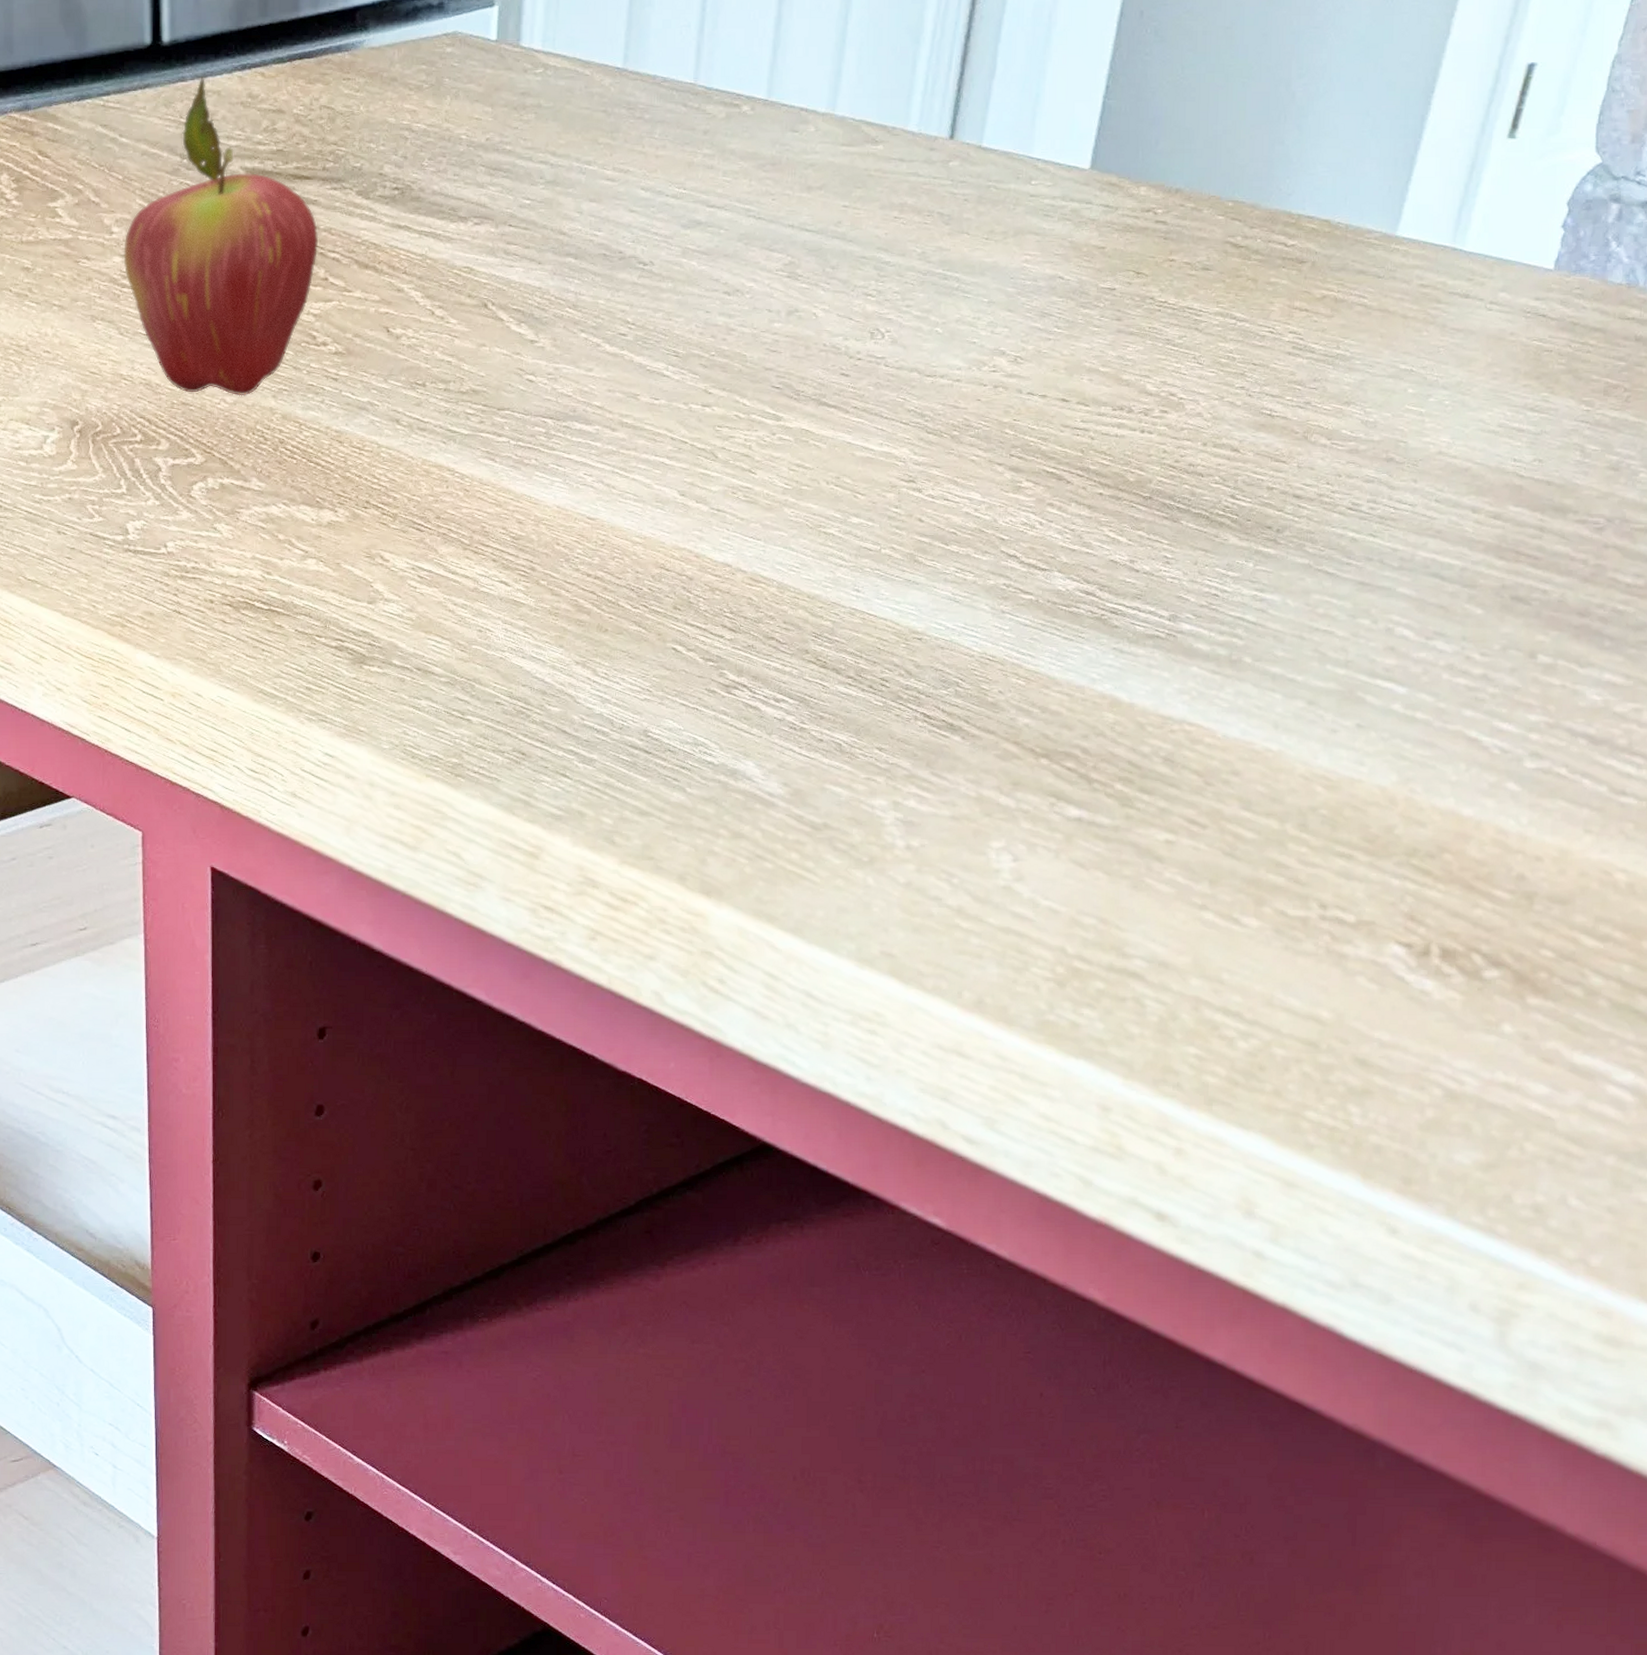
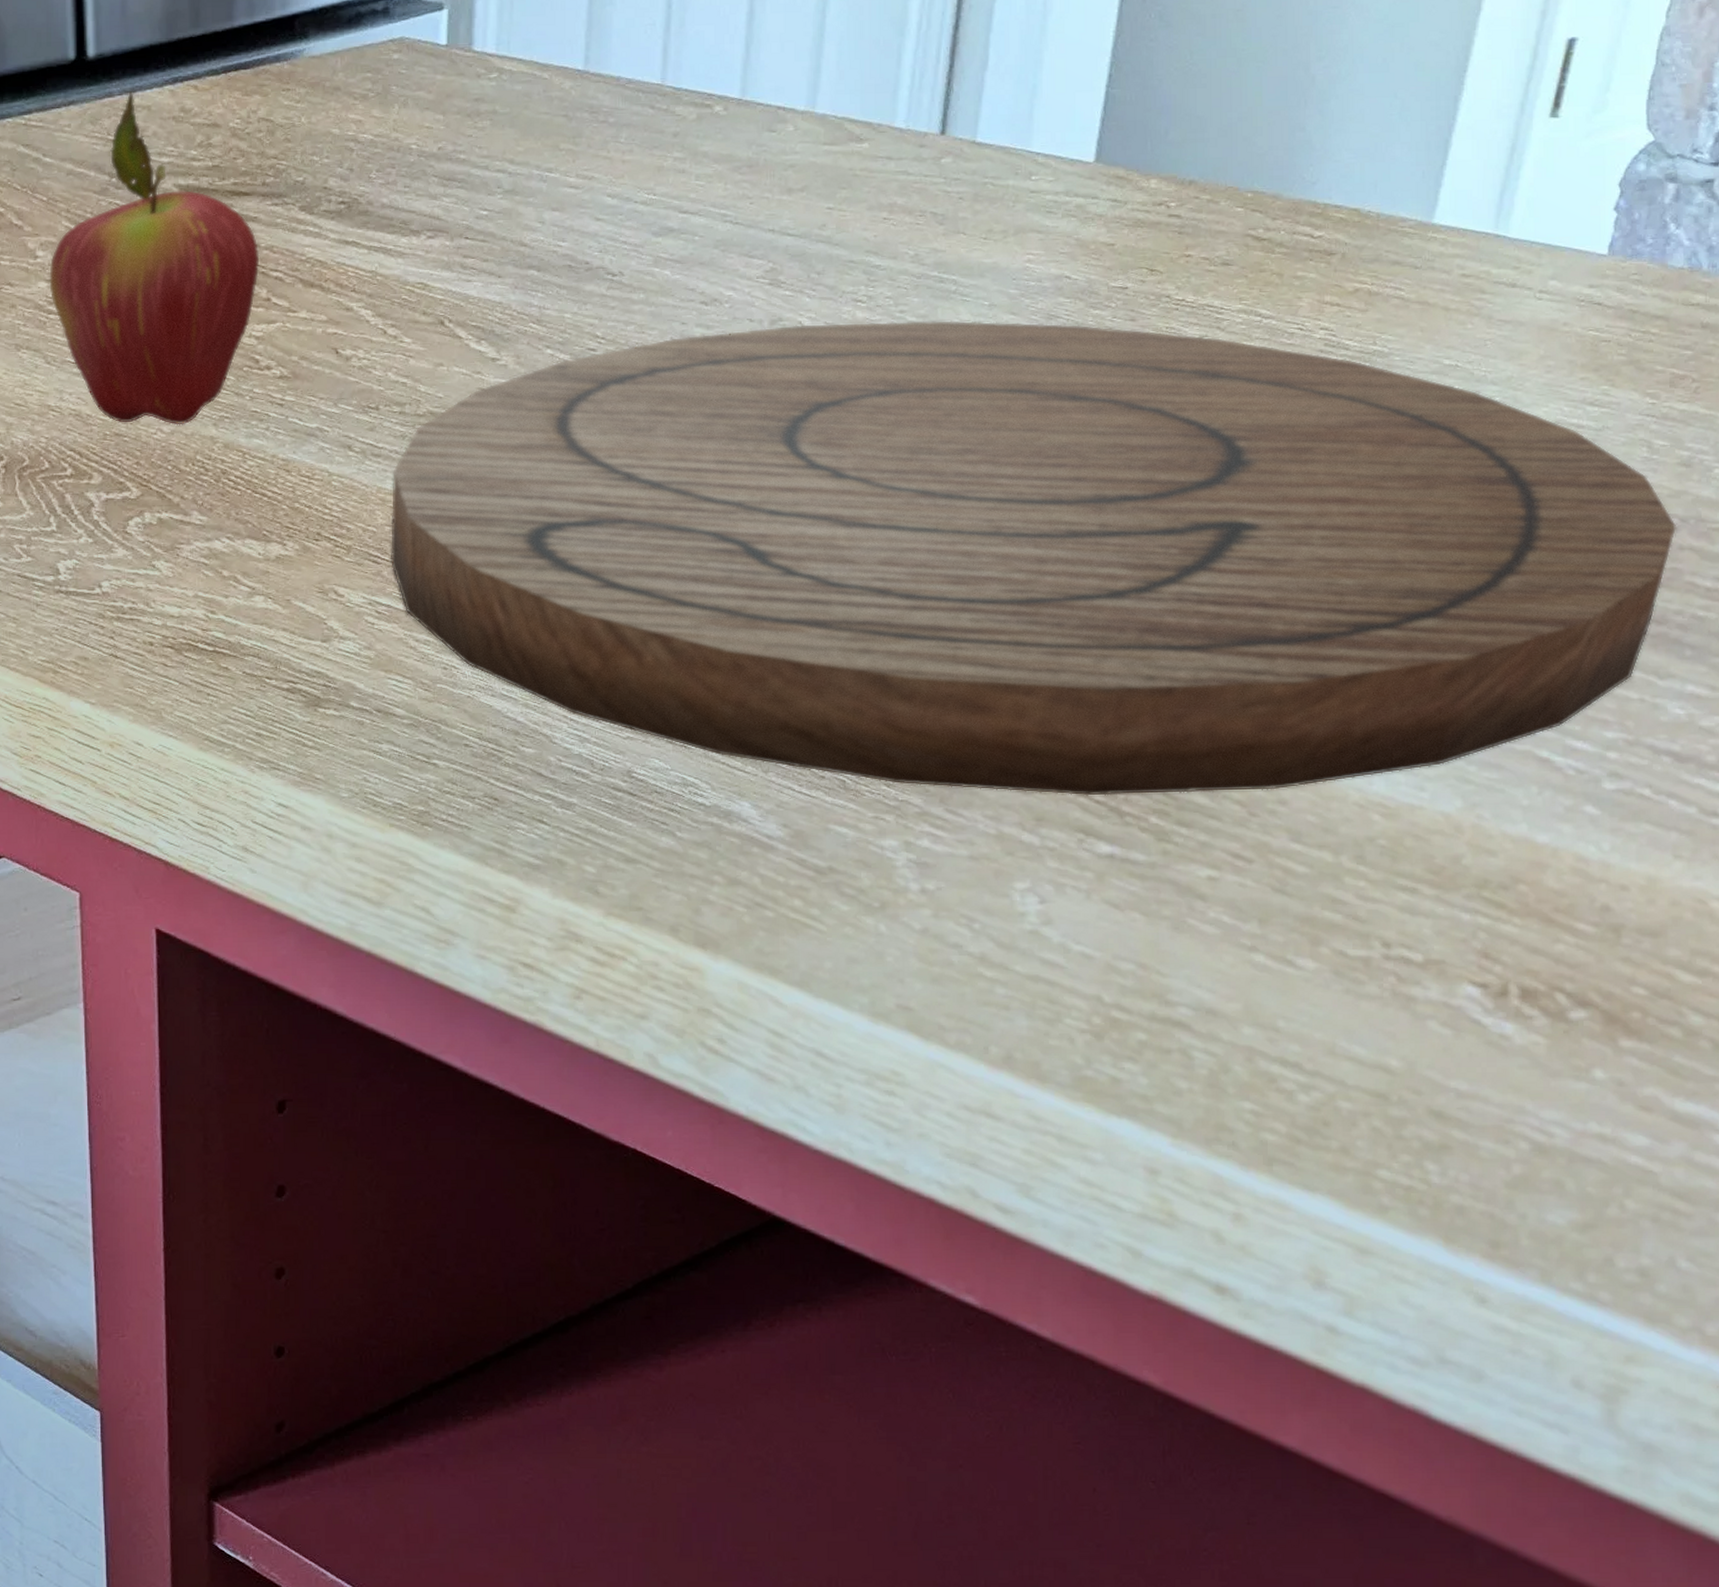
cutting board: none [432,316,1604,763] -> present [390,320,1677,796]

